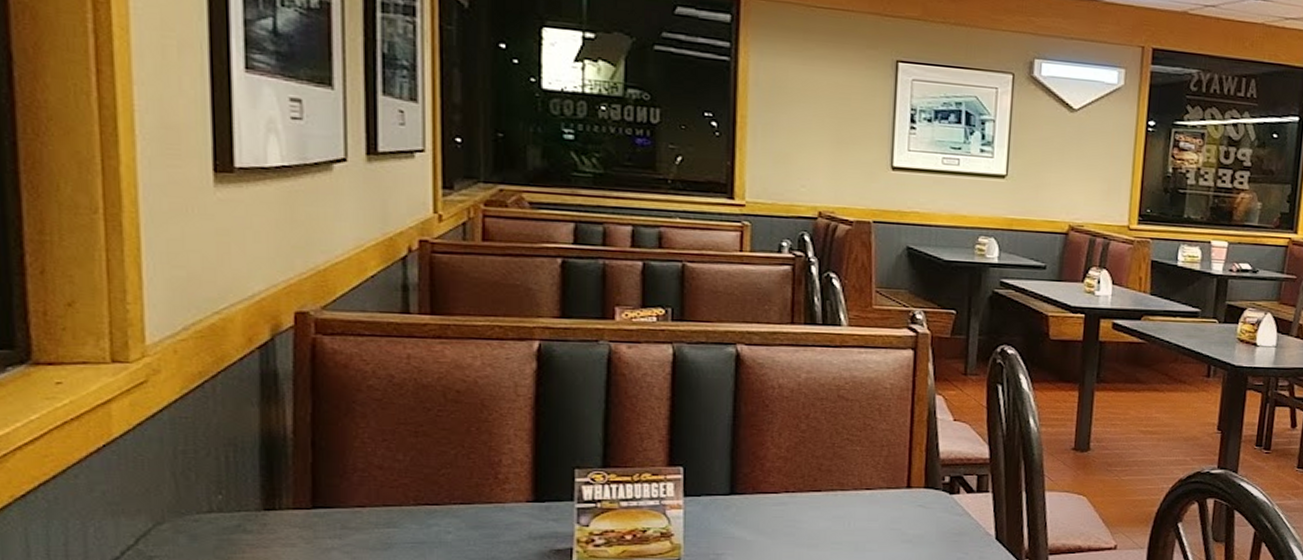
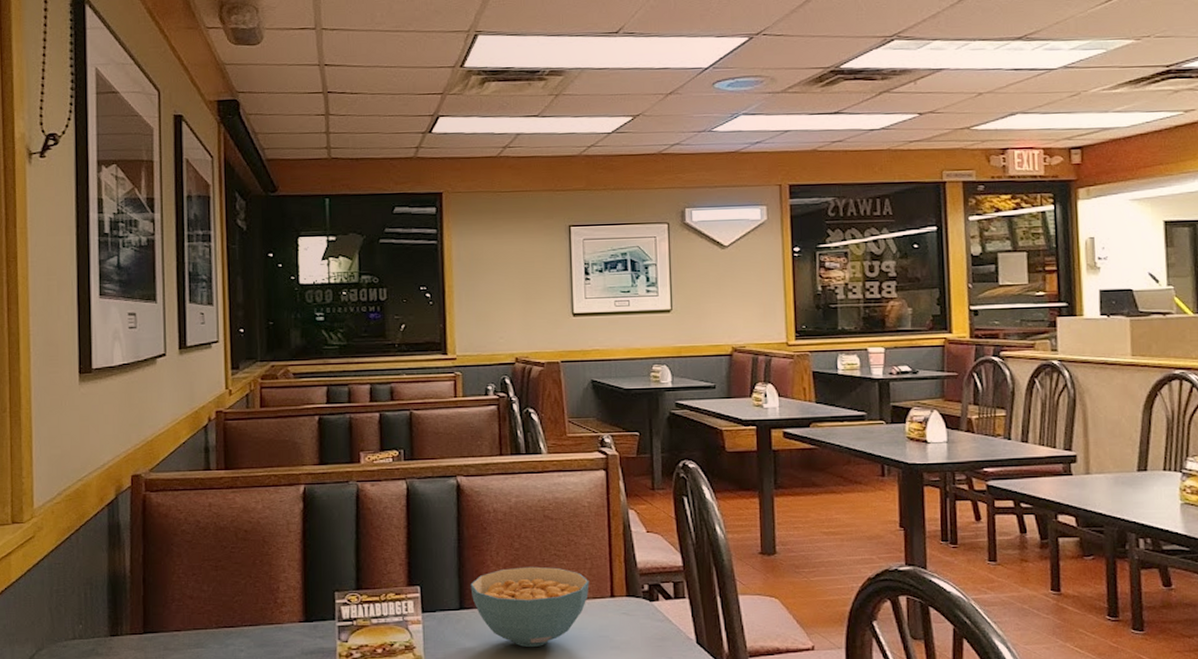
cereal bowl: none [744,451,884,539] -> present [470,566,589,648]

